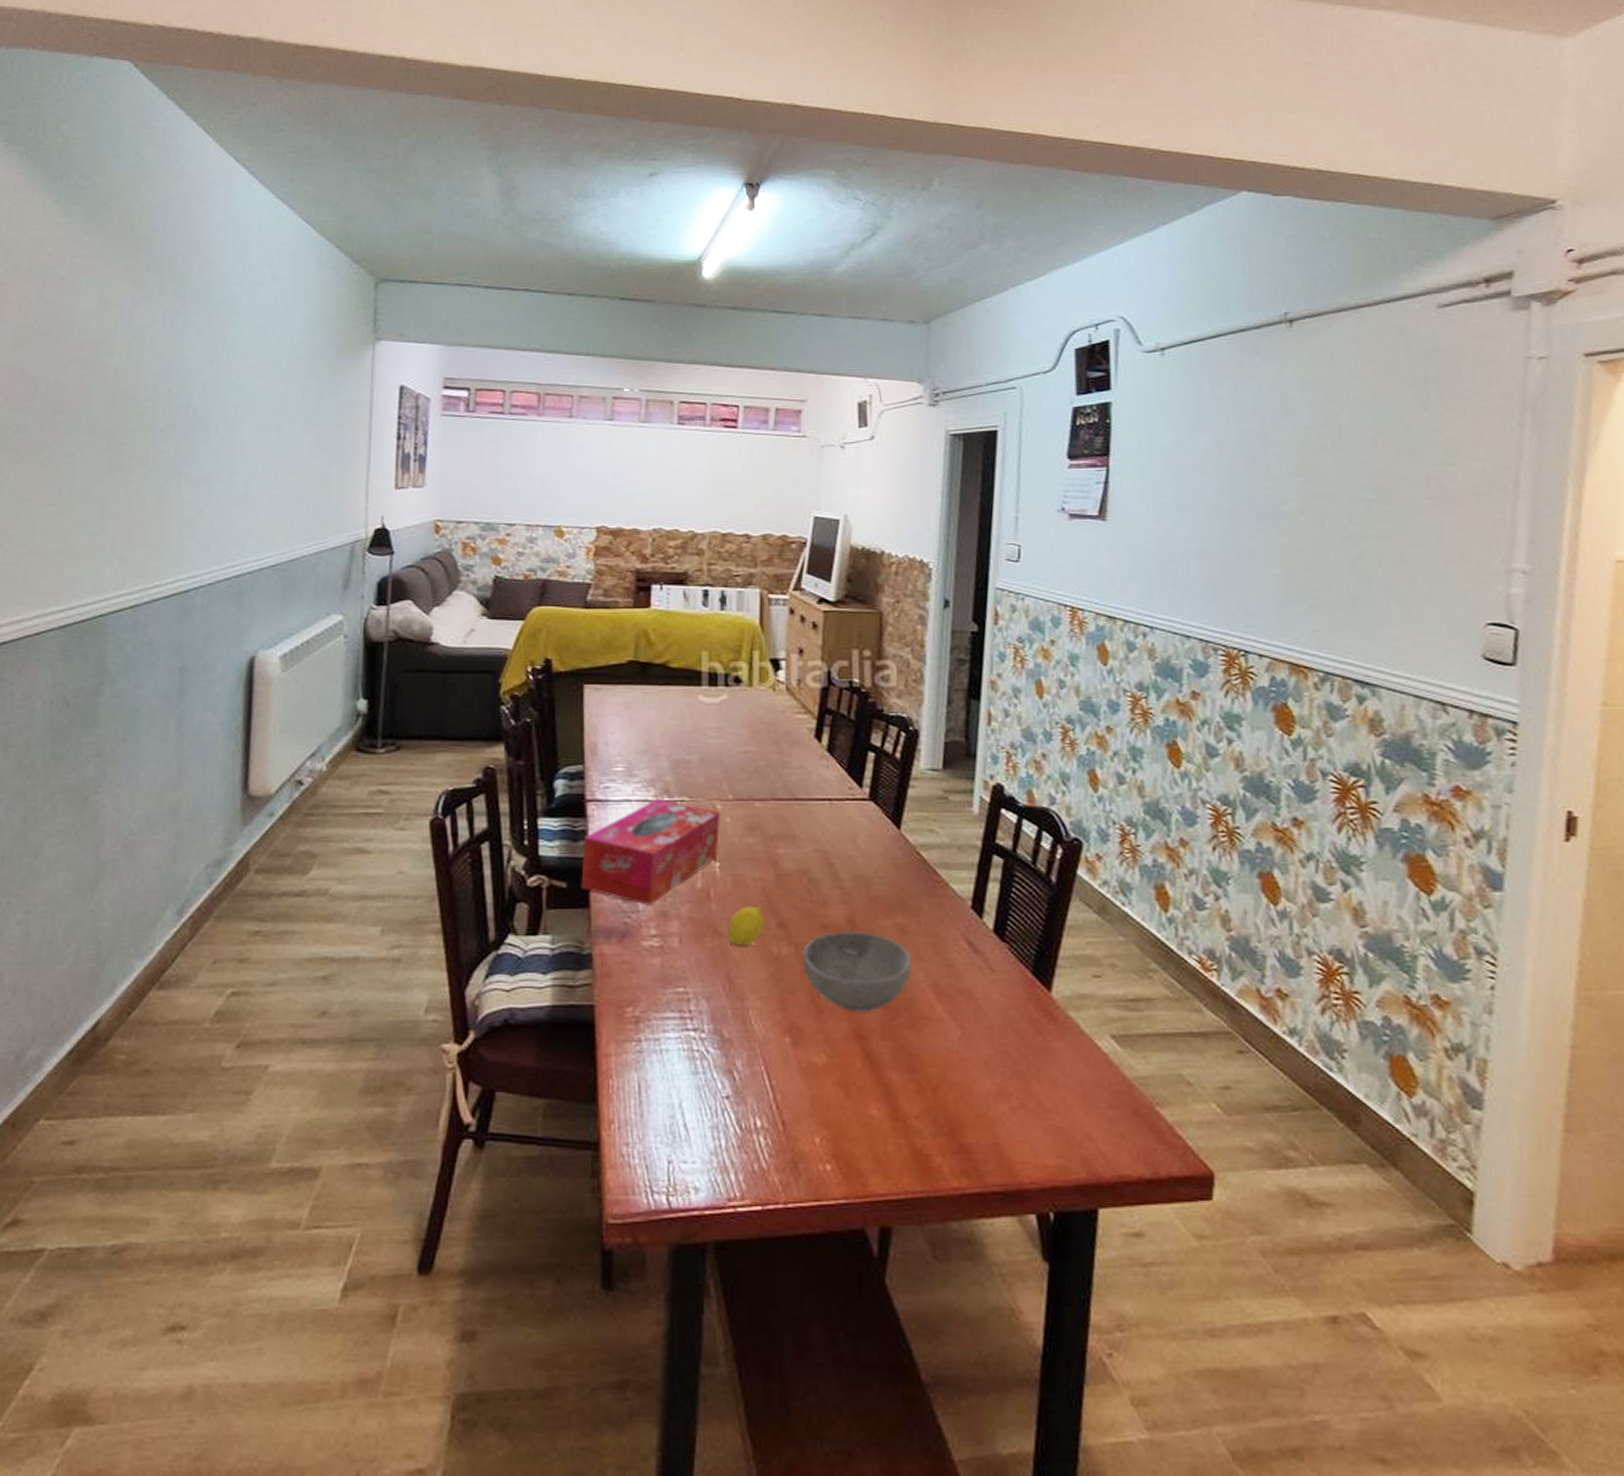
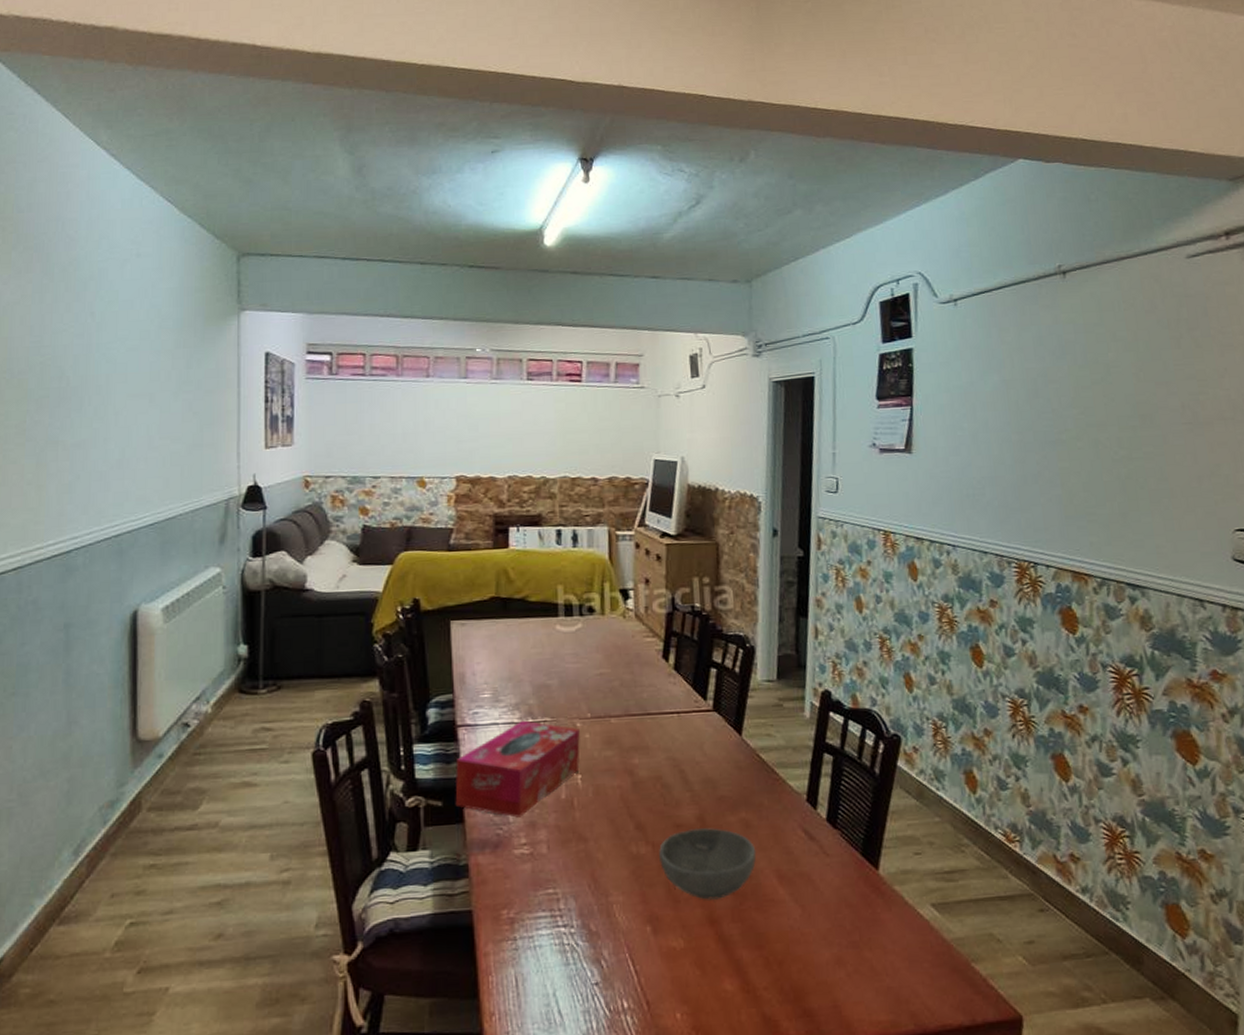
fruit: present [728,906,765,946] -> none [591,811,624,848]

